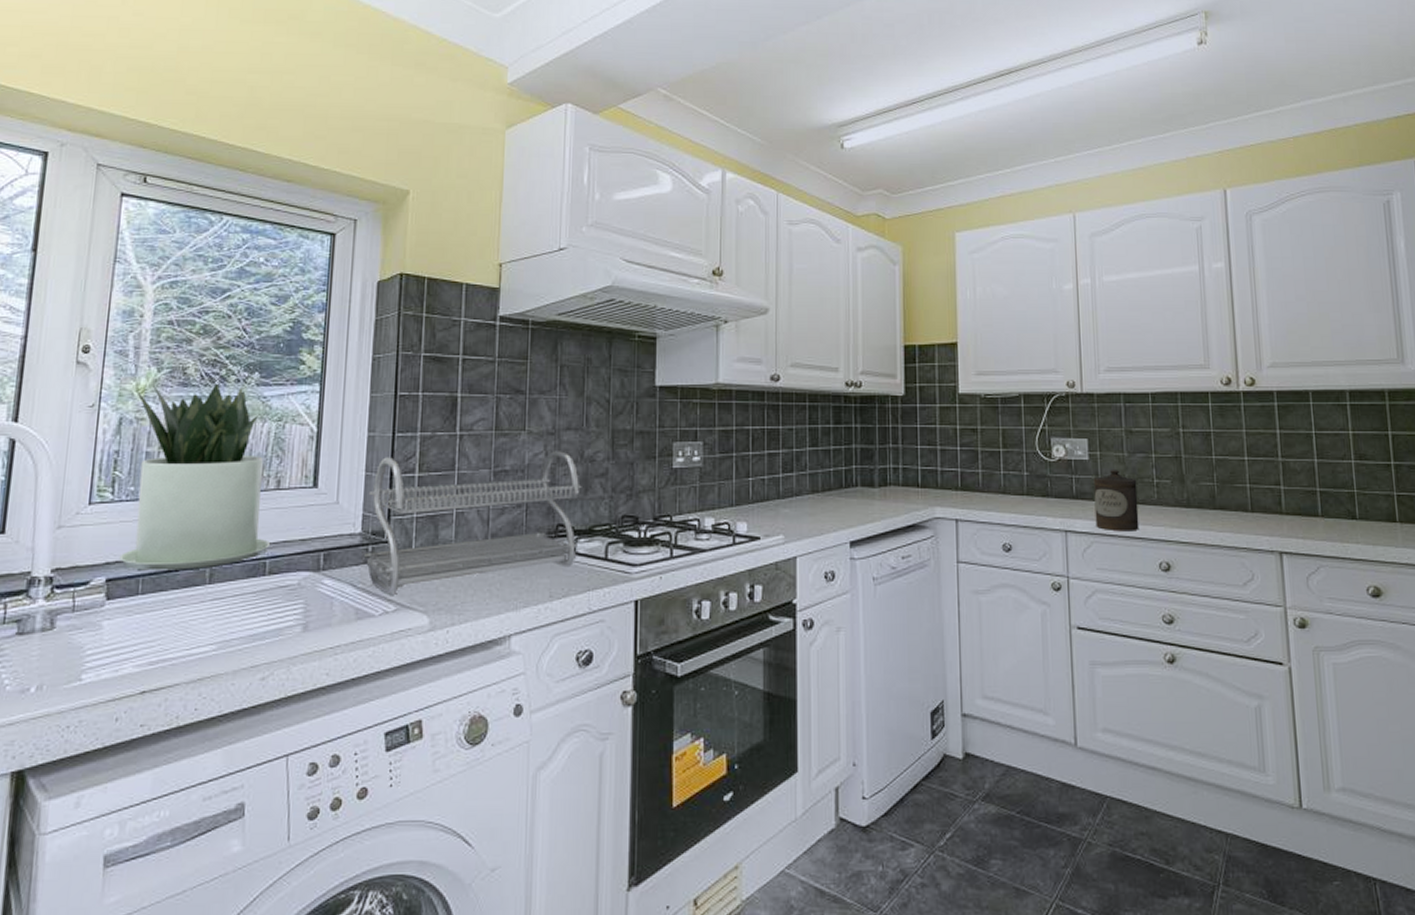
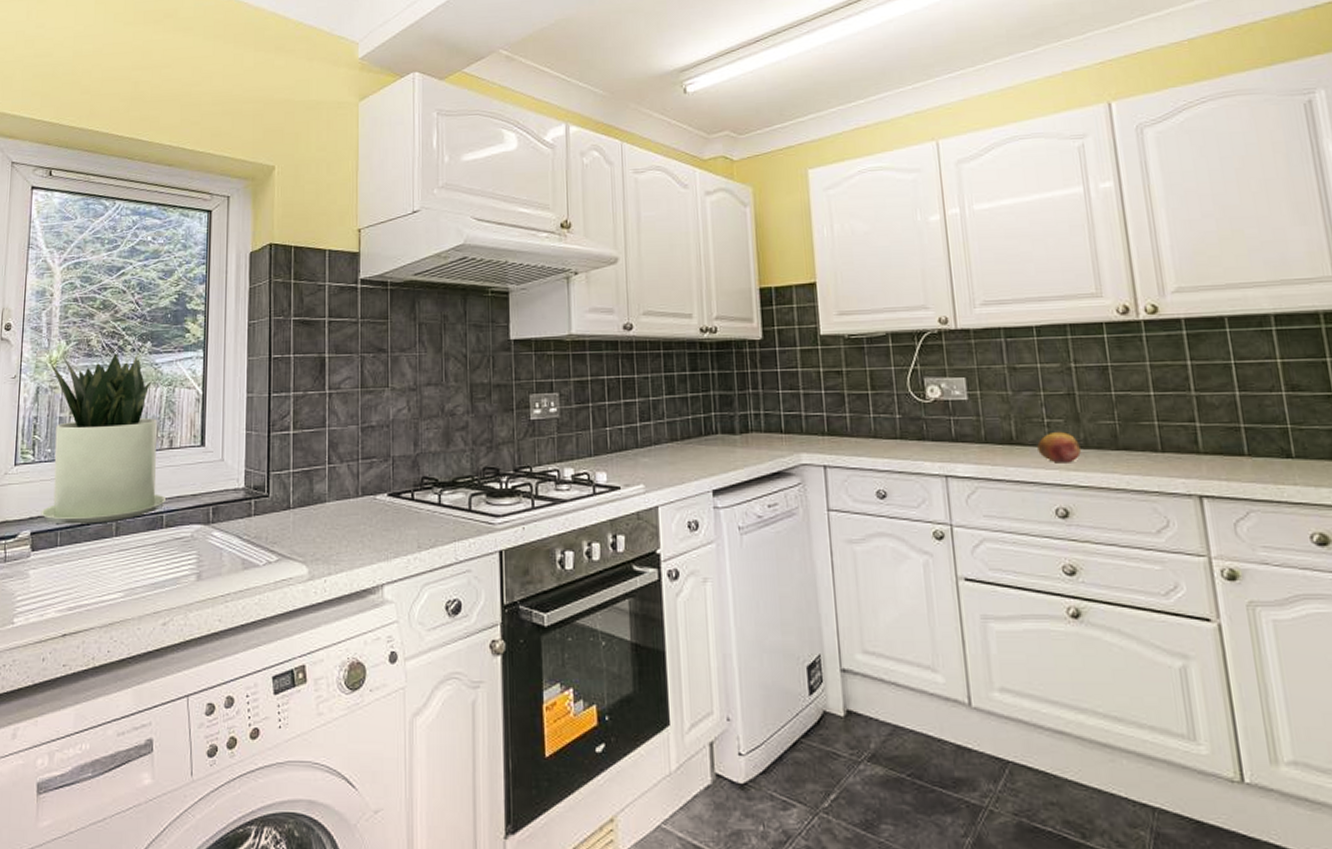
dish rack: present [364,451,582,595] -> none [248,406,444,546]
canister: present [1093,470,1139,532] -> none [974,410,1030,476]
fruit: none [1147,491,1184,521] -> present [1037,431,1081,463]

